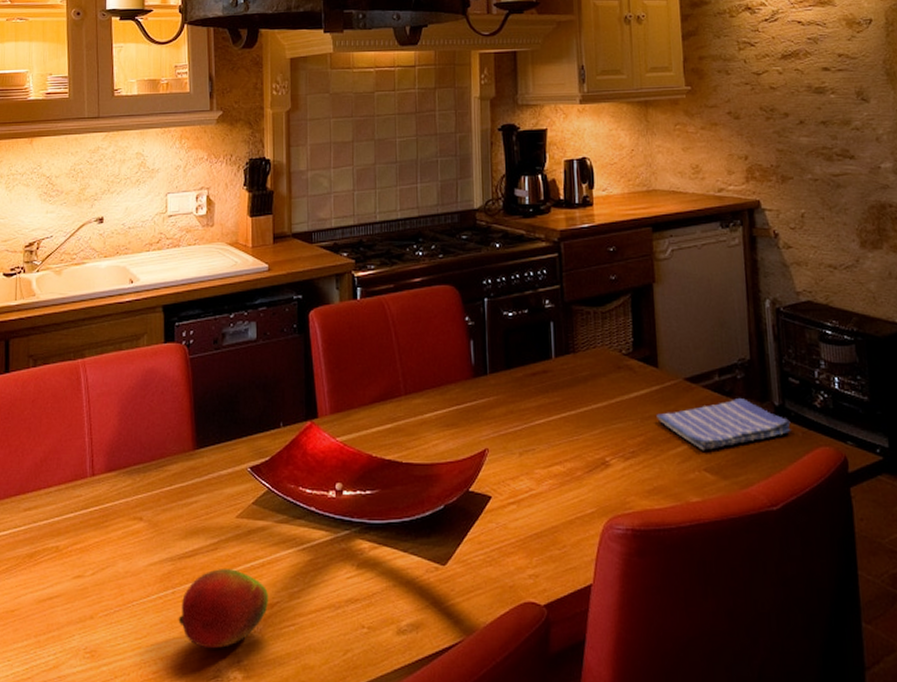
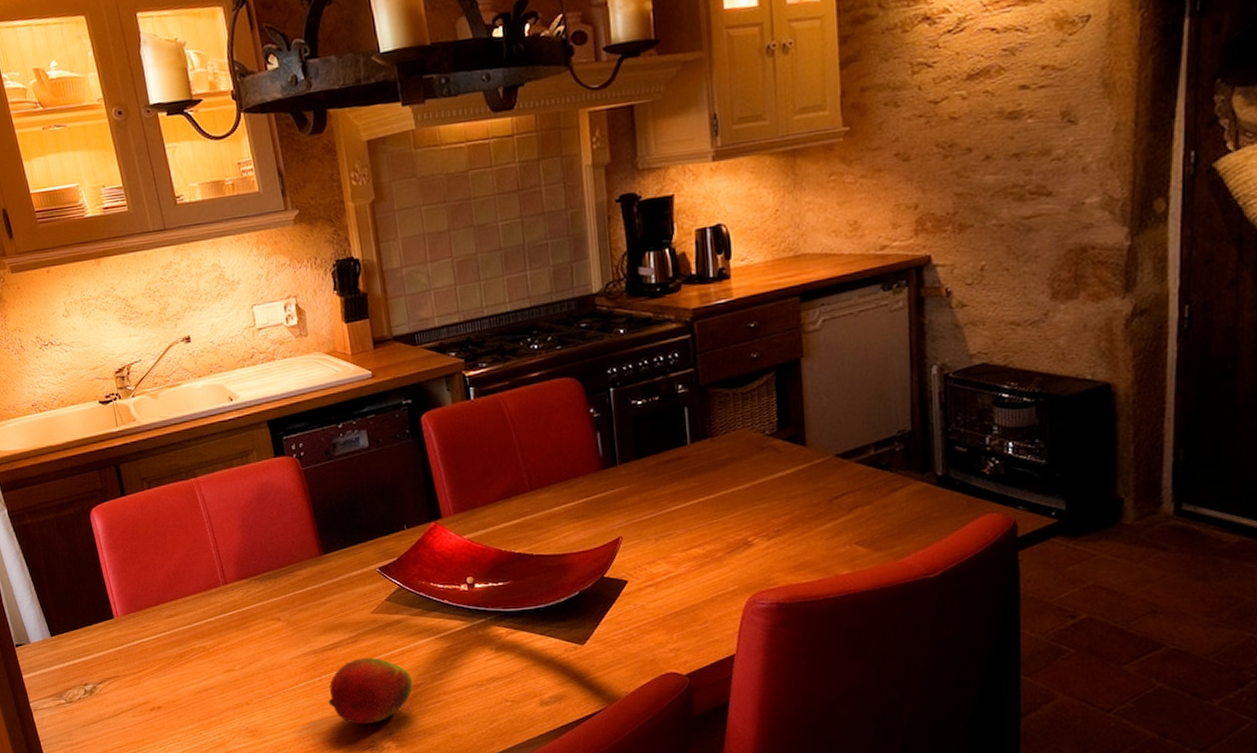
dish towel: present [657,399,791,451] -> none [804,471,955,526]

